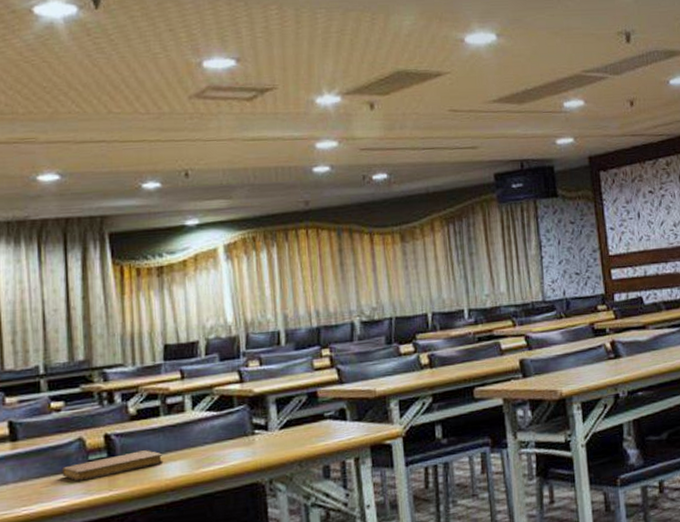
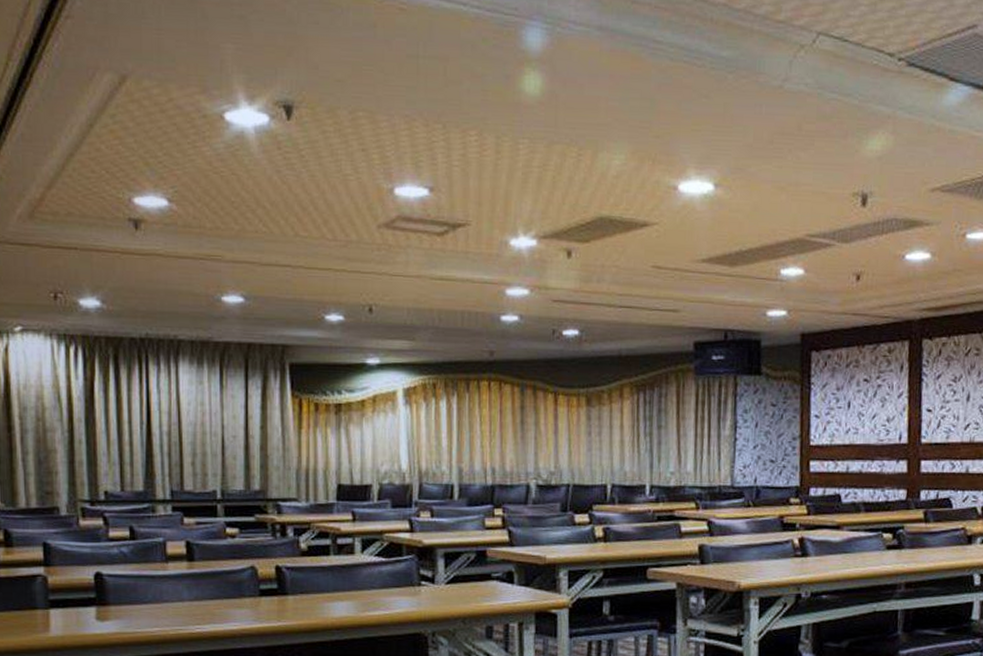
notebook: present [61,450,164,481] -> none [234,586,331,608]

